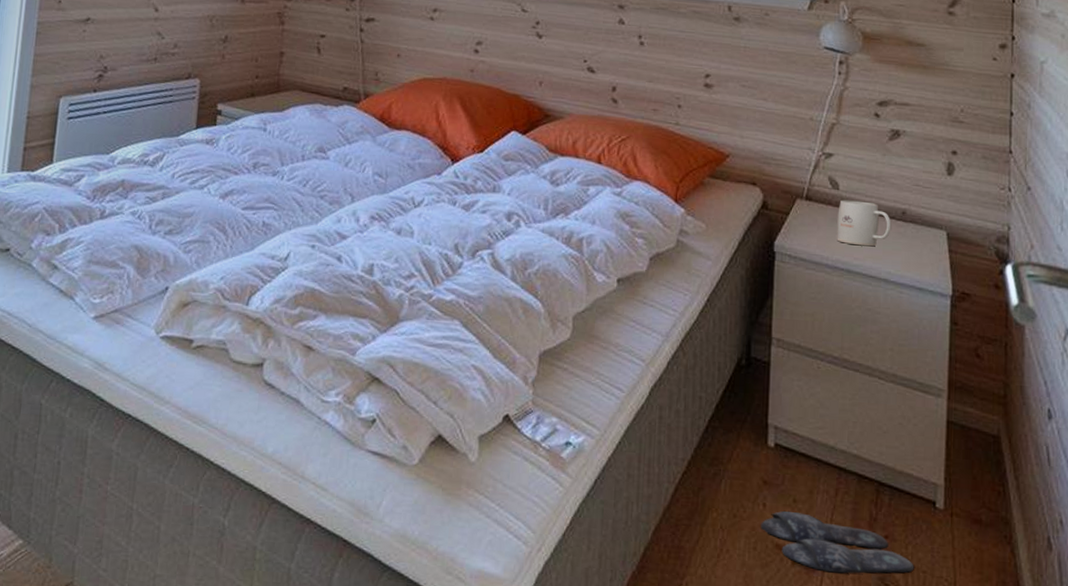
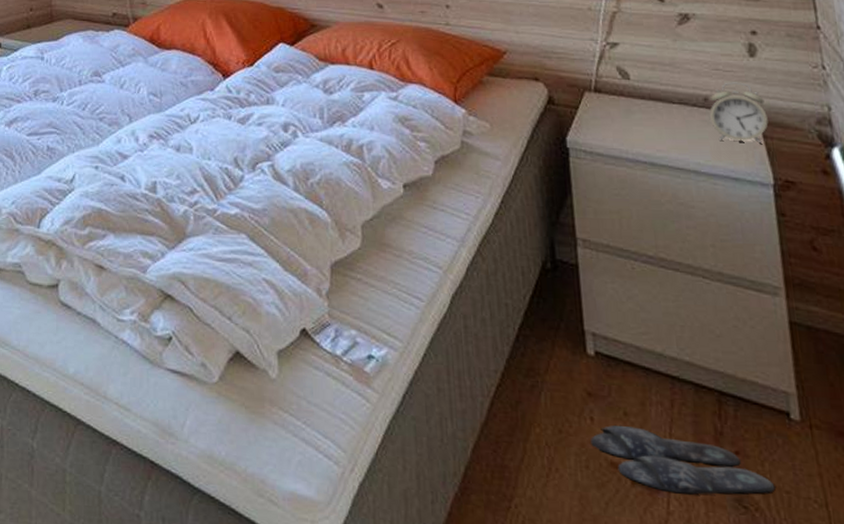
mug: present [837,199,892,247] -> none [631,89,694,137]
alarm clock: none [905,198,955,257] -> present [710,82,769,144]

